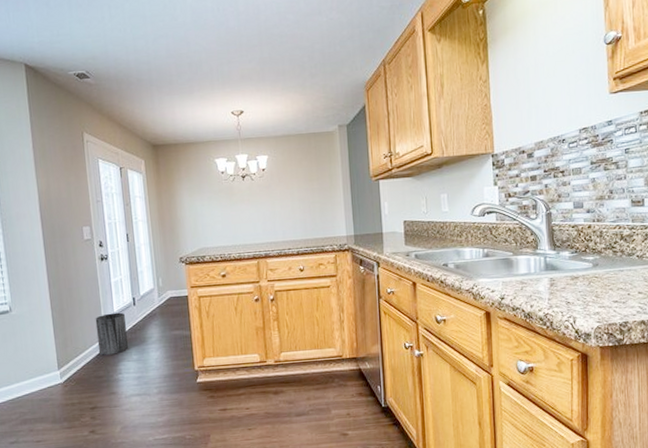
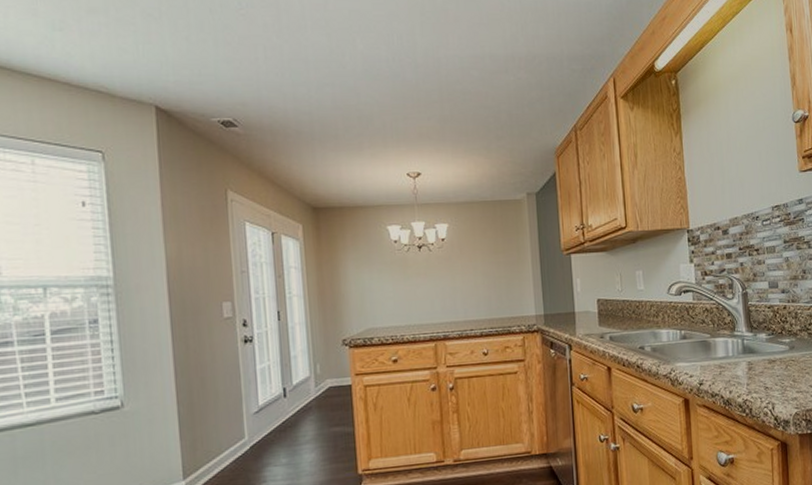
trash can: present [95,312,128,356] -> none [234,406,275,460]

